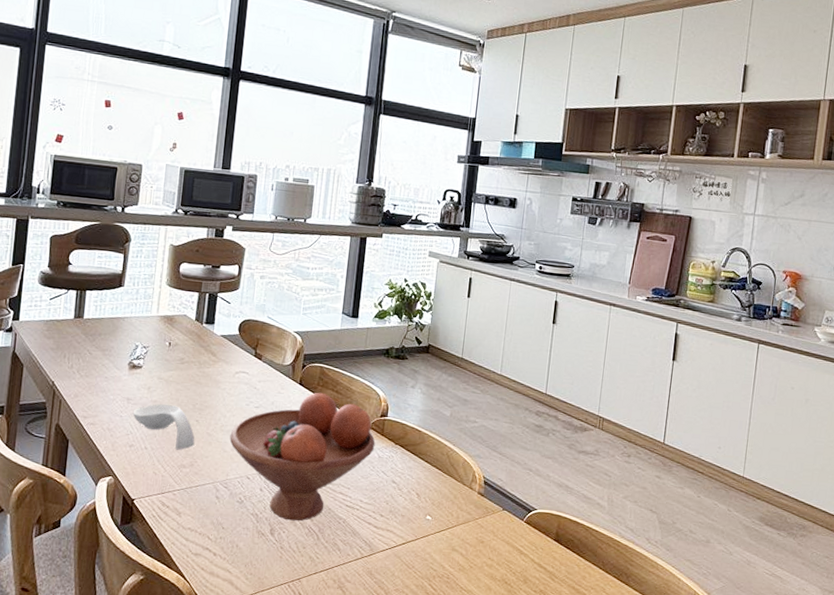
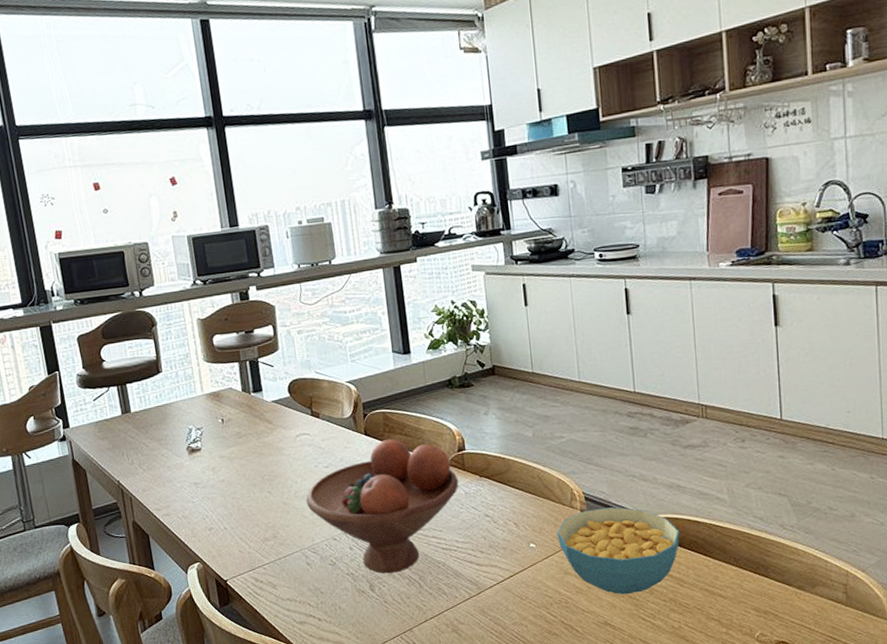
spoon rest: present [133,403,195,450] -> none [203,480,273,525]
cereal bowl: none [452,493,560,580] -> present [557,507,680,595]

